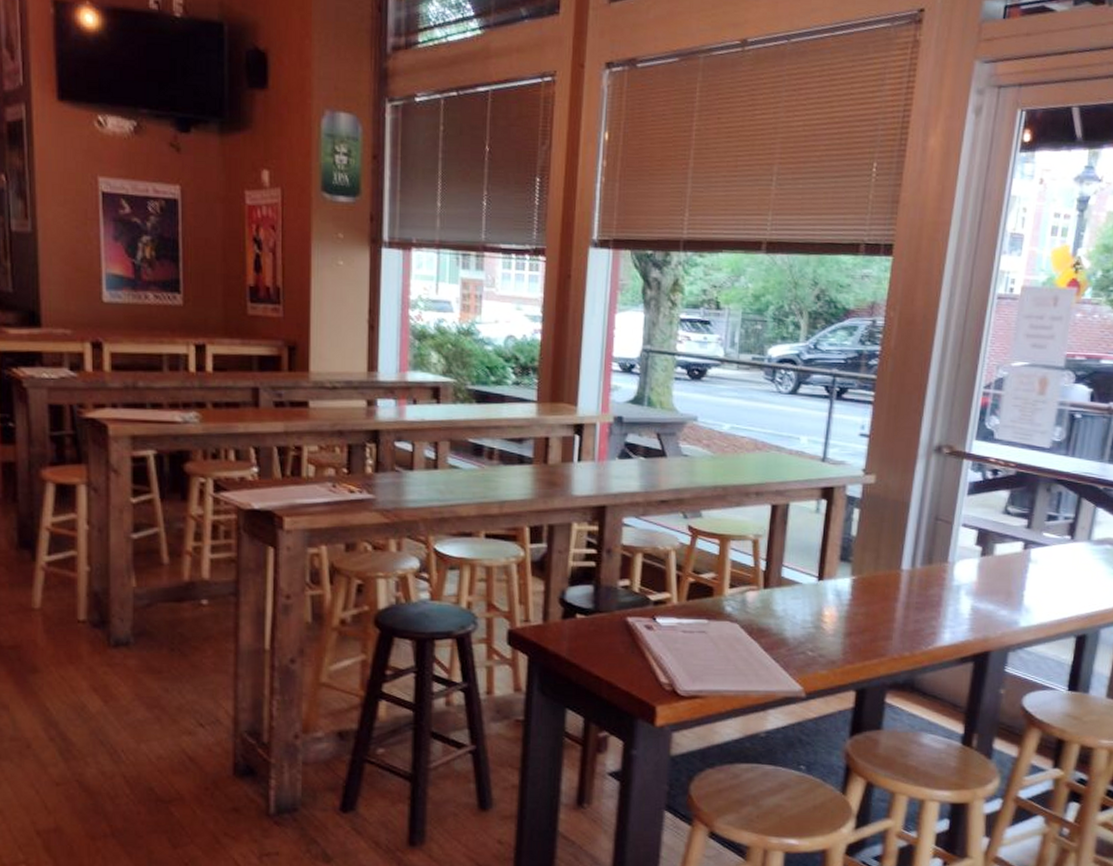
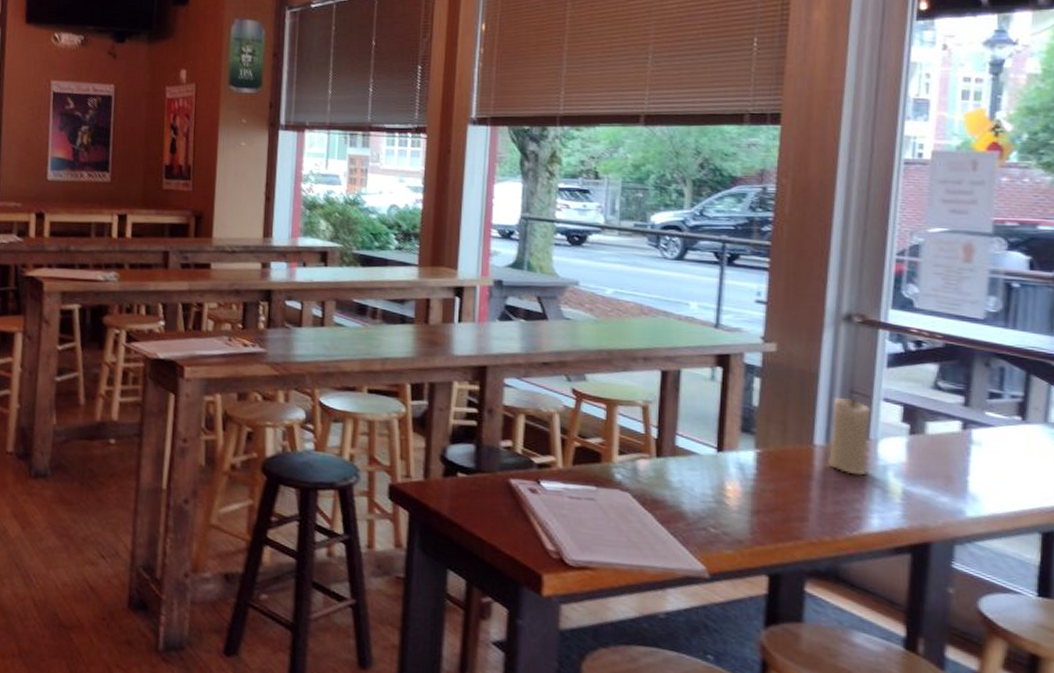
candle: none [913,525,951,596] -> present [829,398,871,476]

